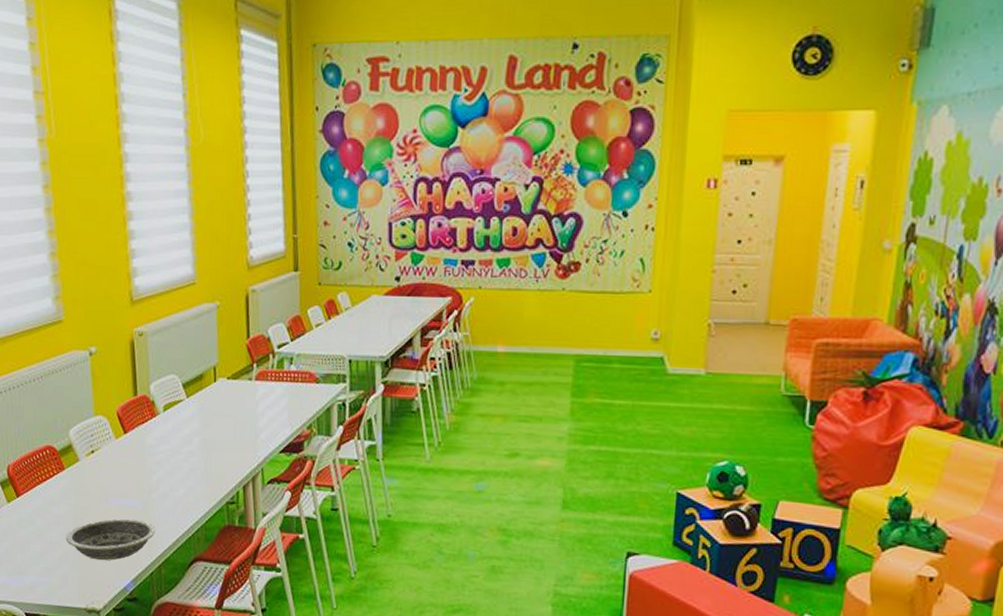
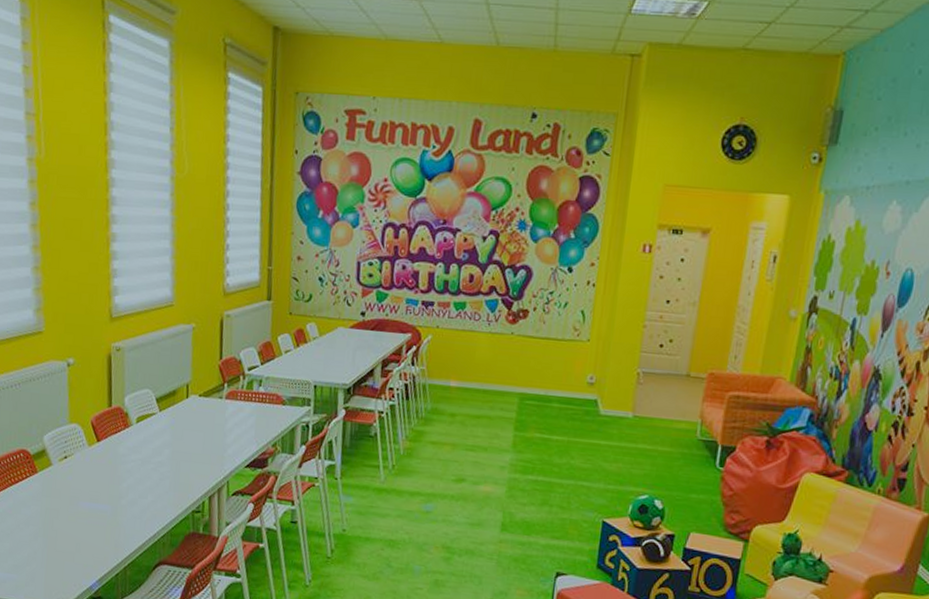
bowl: present [65,518,155,561] -> none [34,521,123,561]

